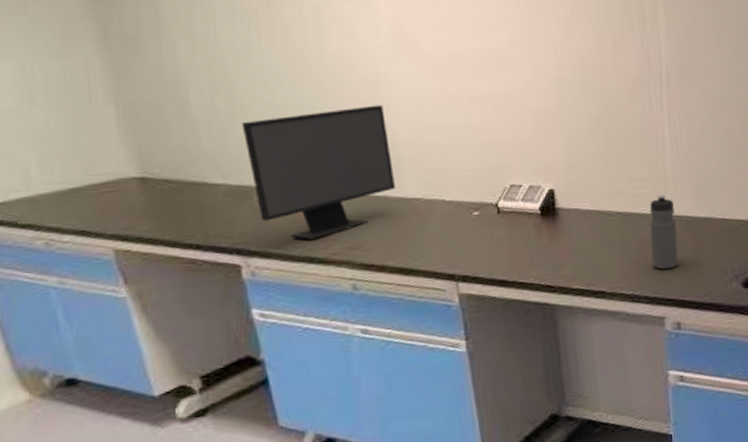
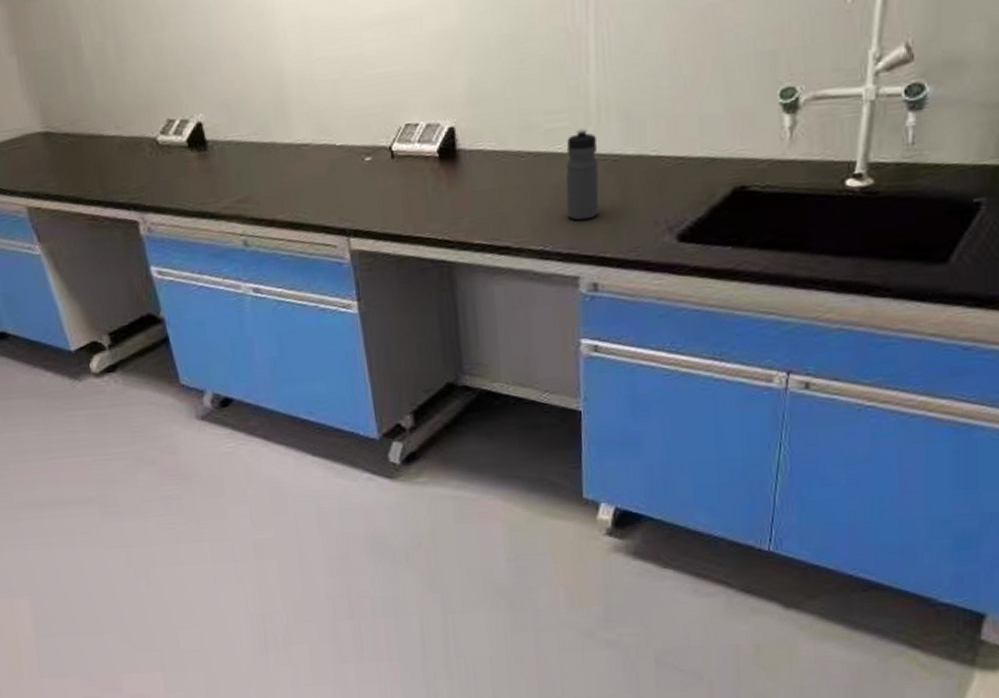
computer monitor: present [241,104,395,240] -> none [130,37,283,193]

